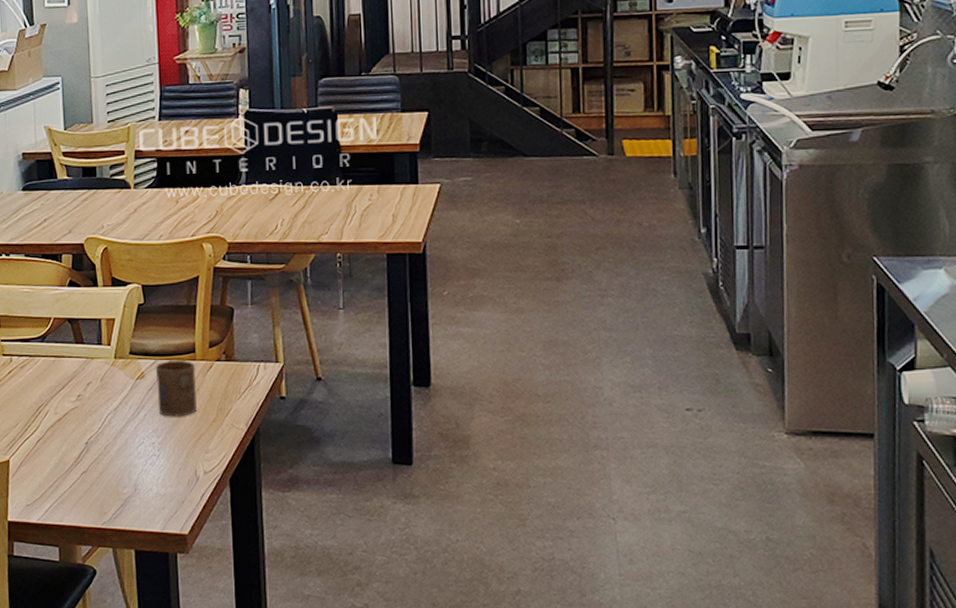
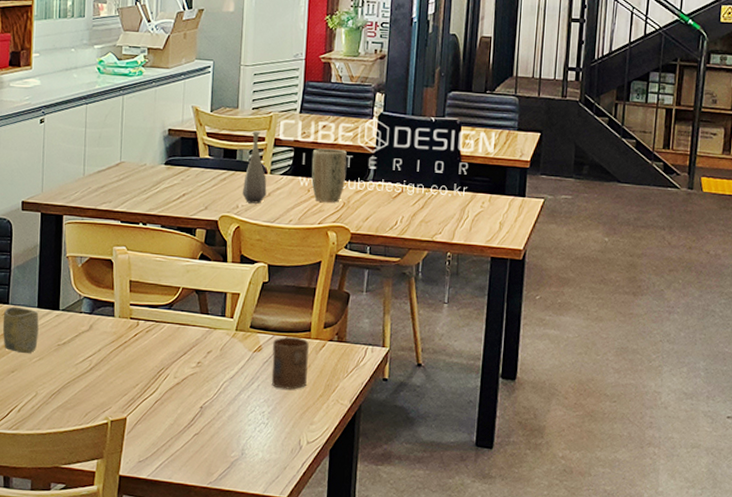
bottle: none [106,144,132,222] -> present [243,130,267,204]
plant pot: none [177,155,216,212] -> present [311,149,348,203]

